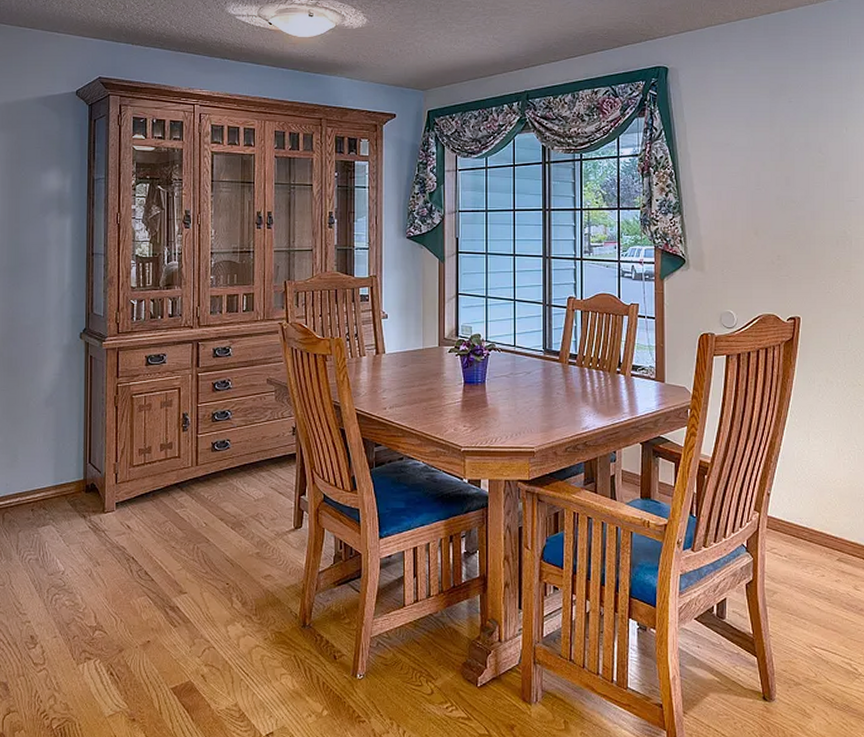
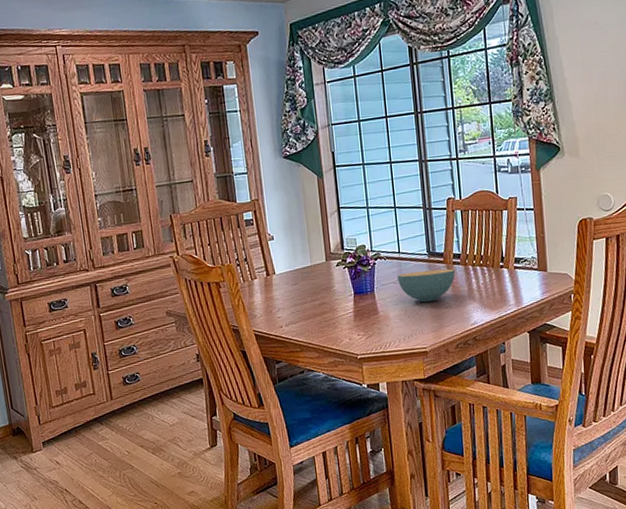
cereal bowl: none [511,368,570,400] -> present [397,269,455,302]

